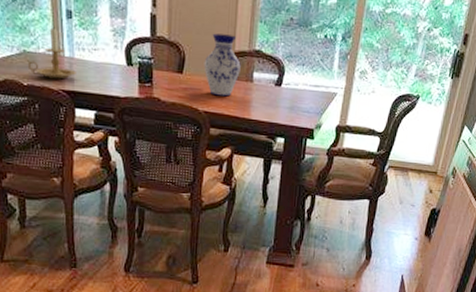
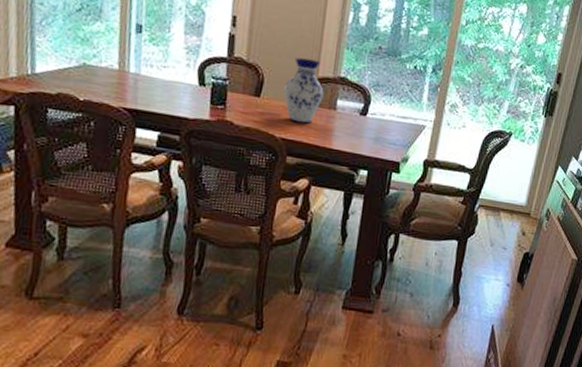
candle holder: present [27,27,76,80] -> none [86,41,141,97]

